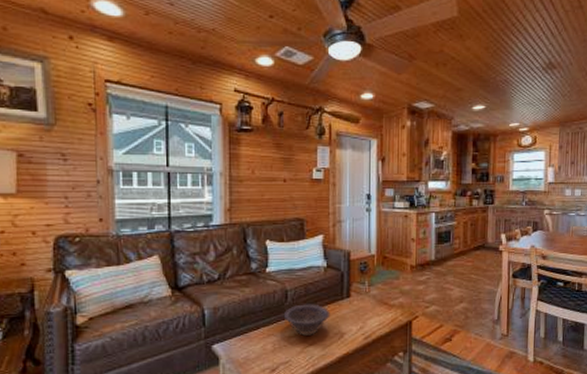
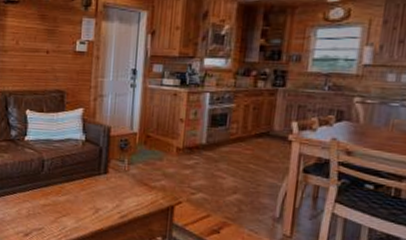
decorative bowl: present [283,304,331,336] -> none [39,175,86,207]

